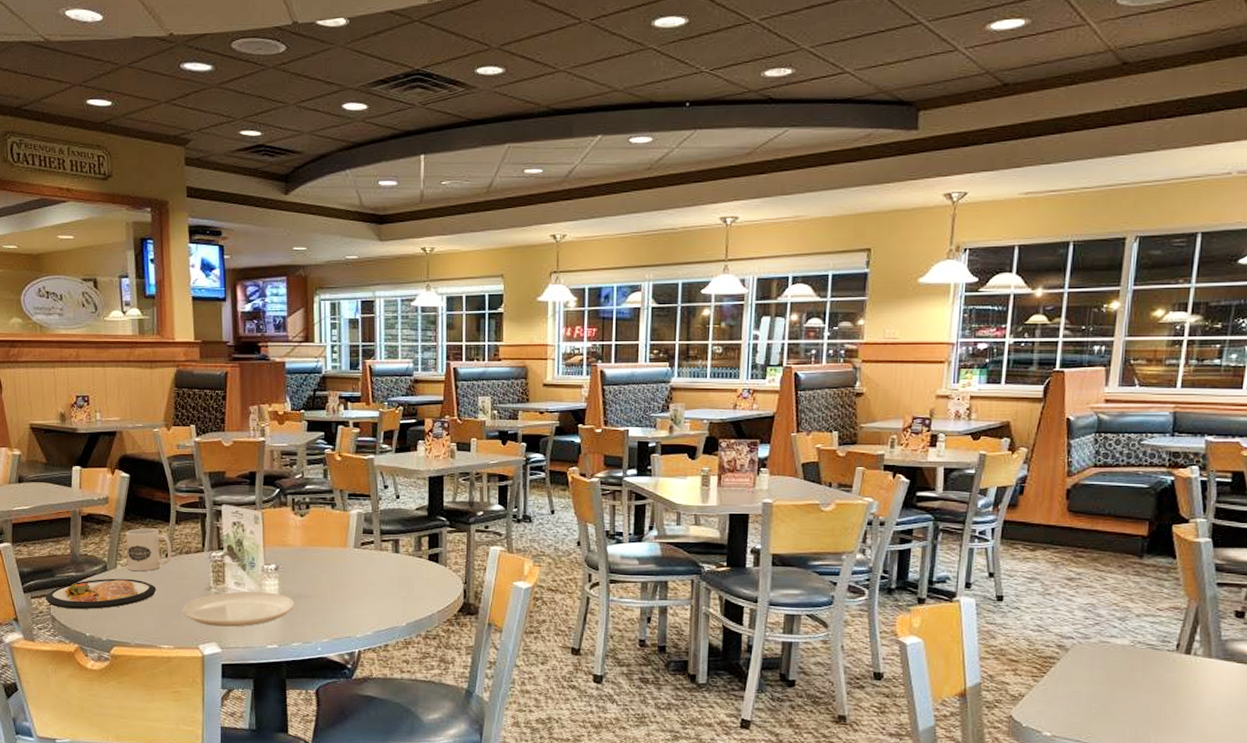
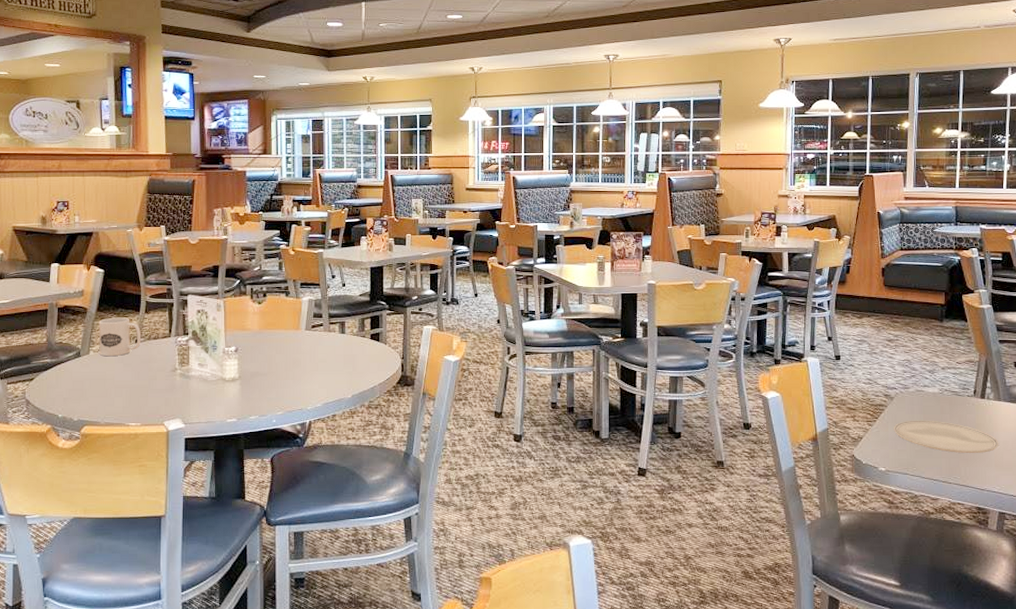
dish: present [45,578,157,609] -> none [21,363,126,392]
plate: present [182,591,295,627] -> none [149,372,252,404]
plate: none [1066,677,1204,720] -> present [894,420,998,453]

